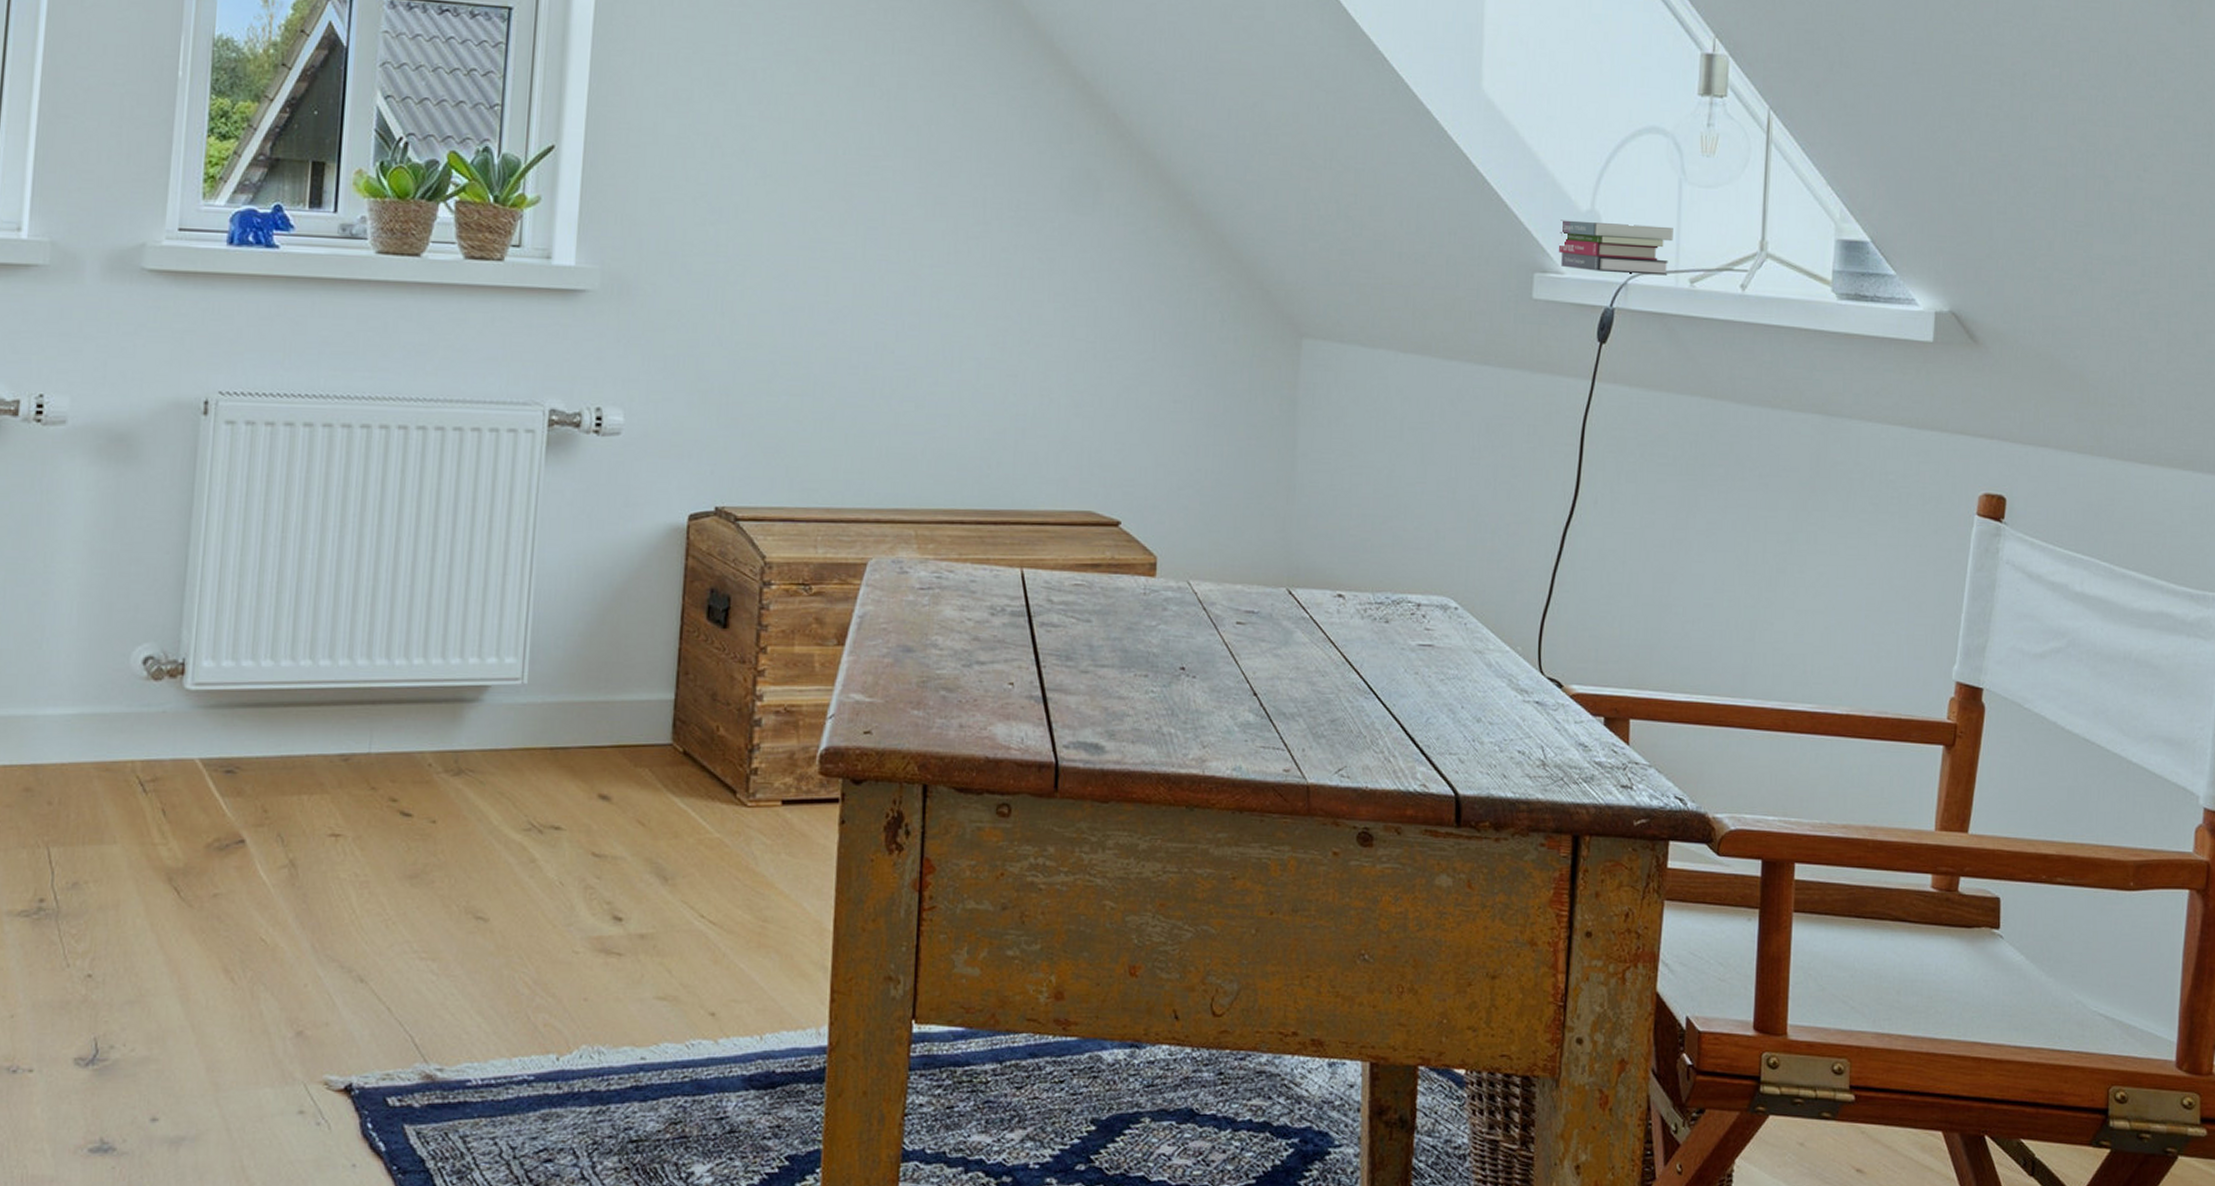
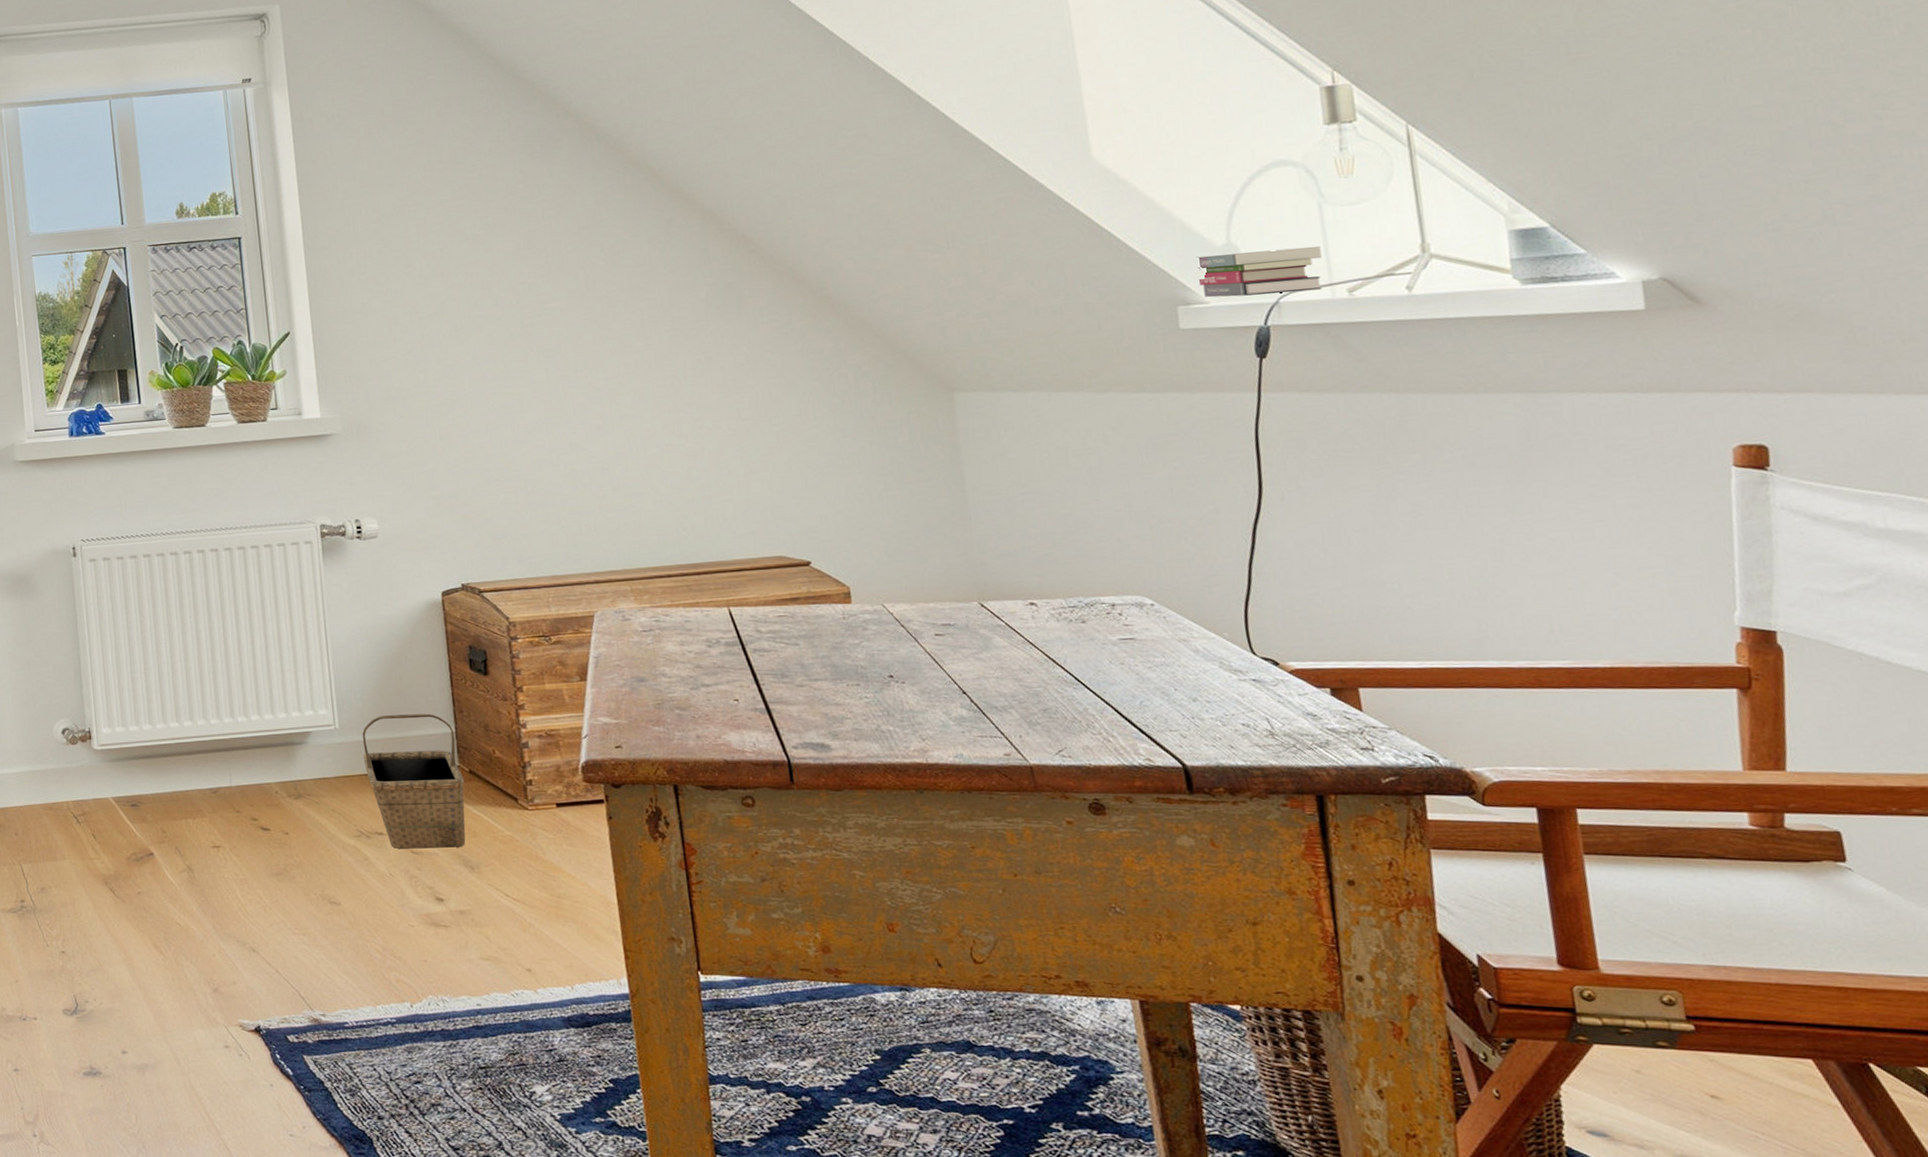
basket: none [552,670,676,851] -> present [362,713,466,849]

